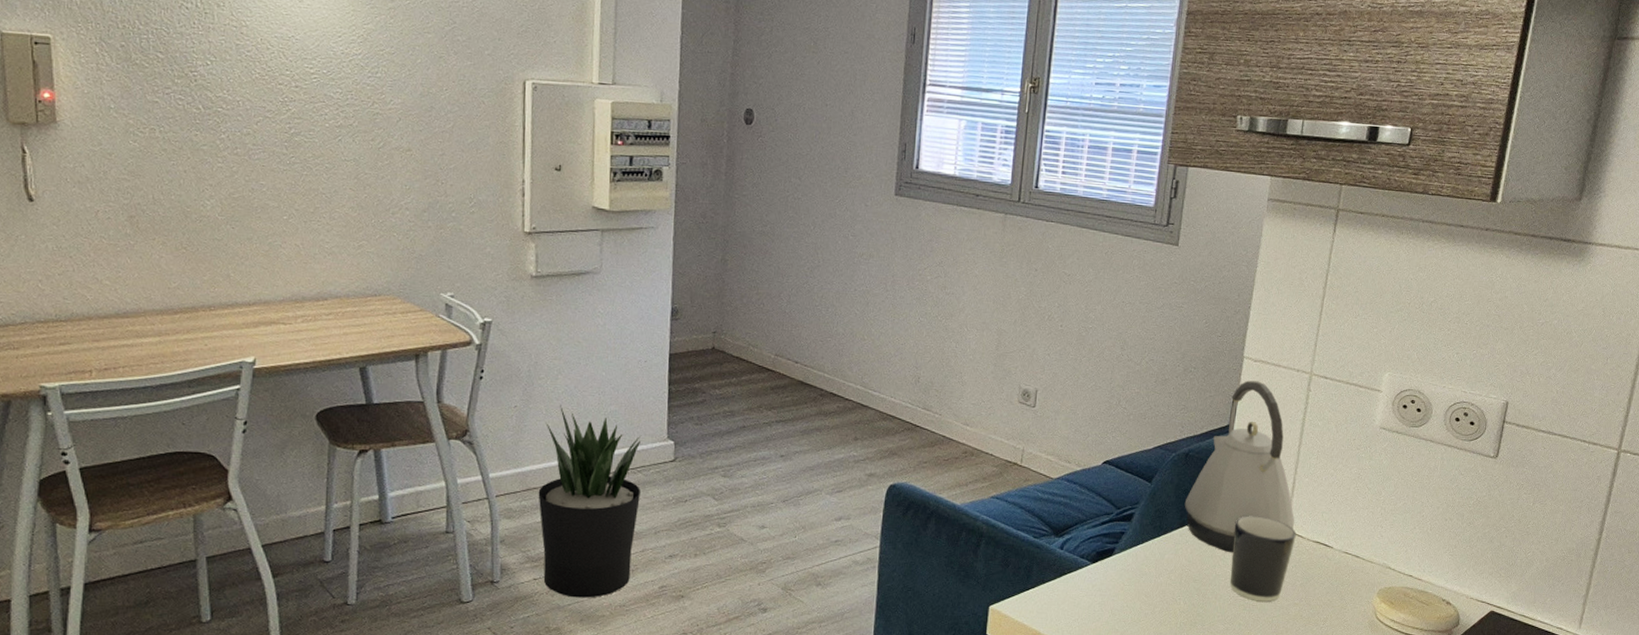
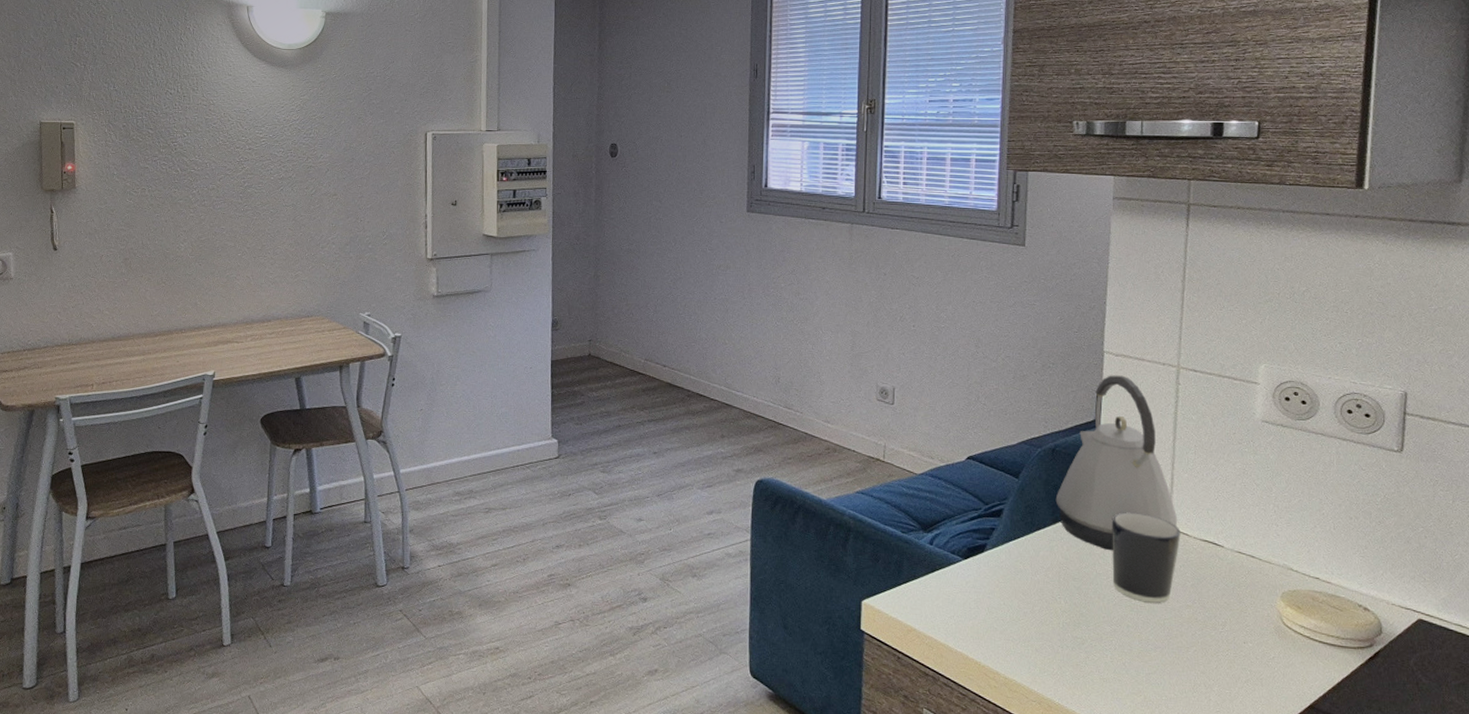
planter: present [538,405,642,598] -> none [441,408,529,585]

